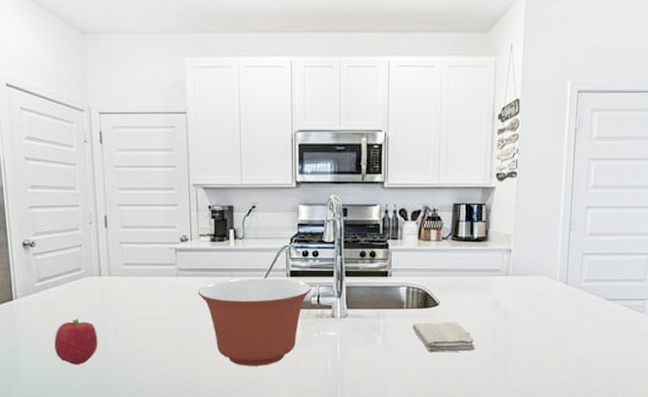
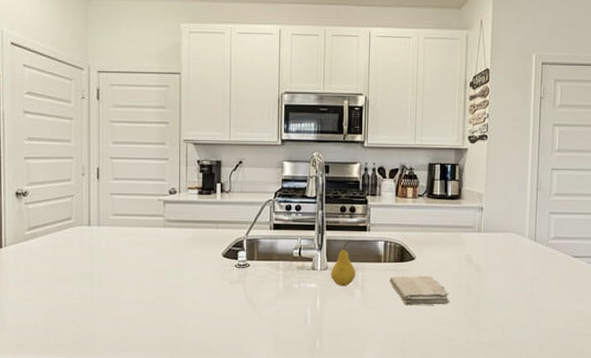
fruit: present [54,318,98,365] -> none [40,266,83,313]
mixing bowl: present [197,278,312,366] -> none [183,230,294,317]
fruit: none [351,286,378,334] -> present [331,240,356,287]

